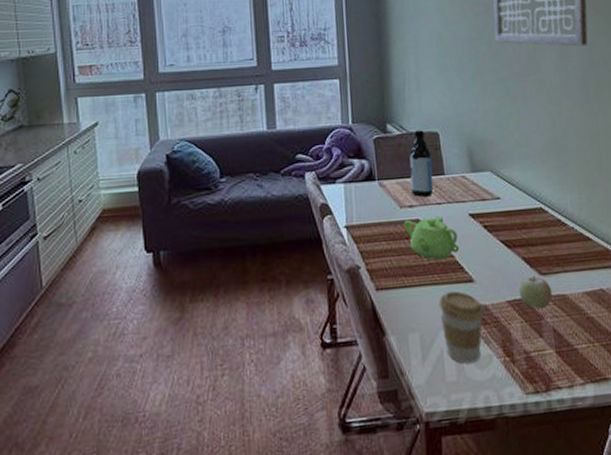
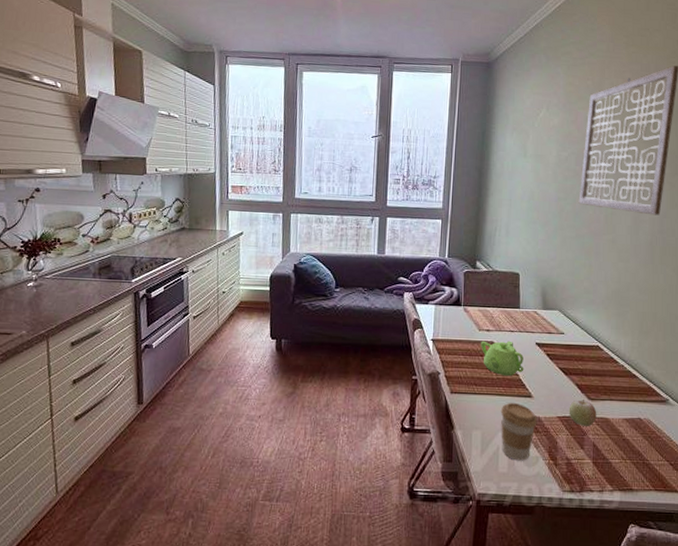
water bottle: present [409,130,434,198] -> none [490,269,511,325]

